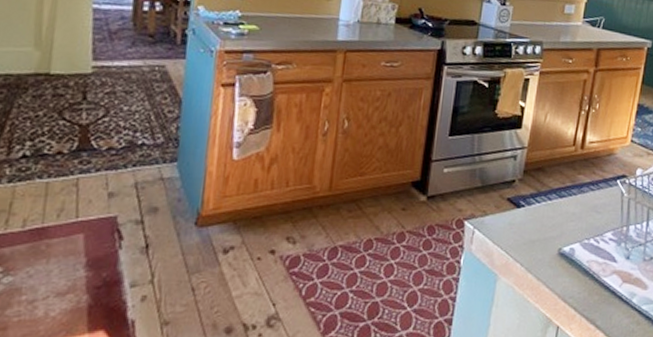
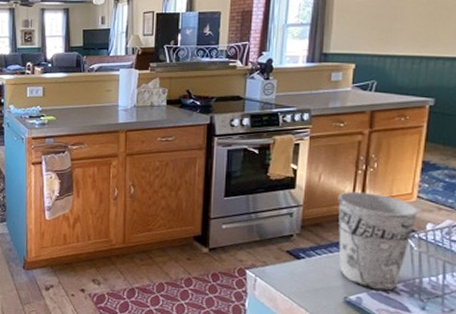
cup: none [556,133,631,241] -> present [338,191,418,292]

